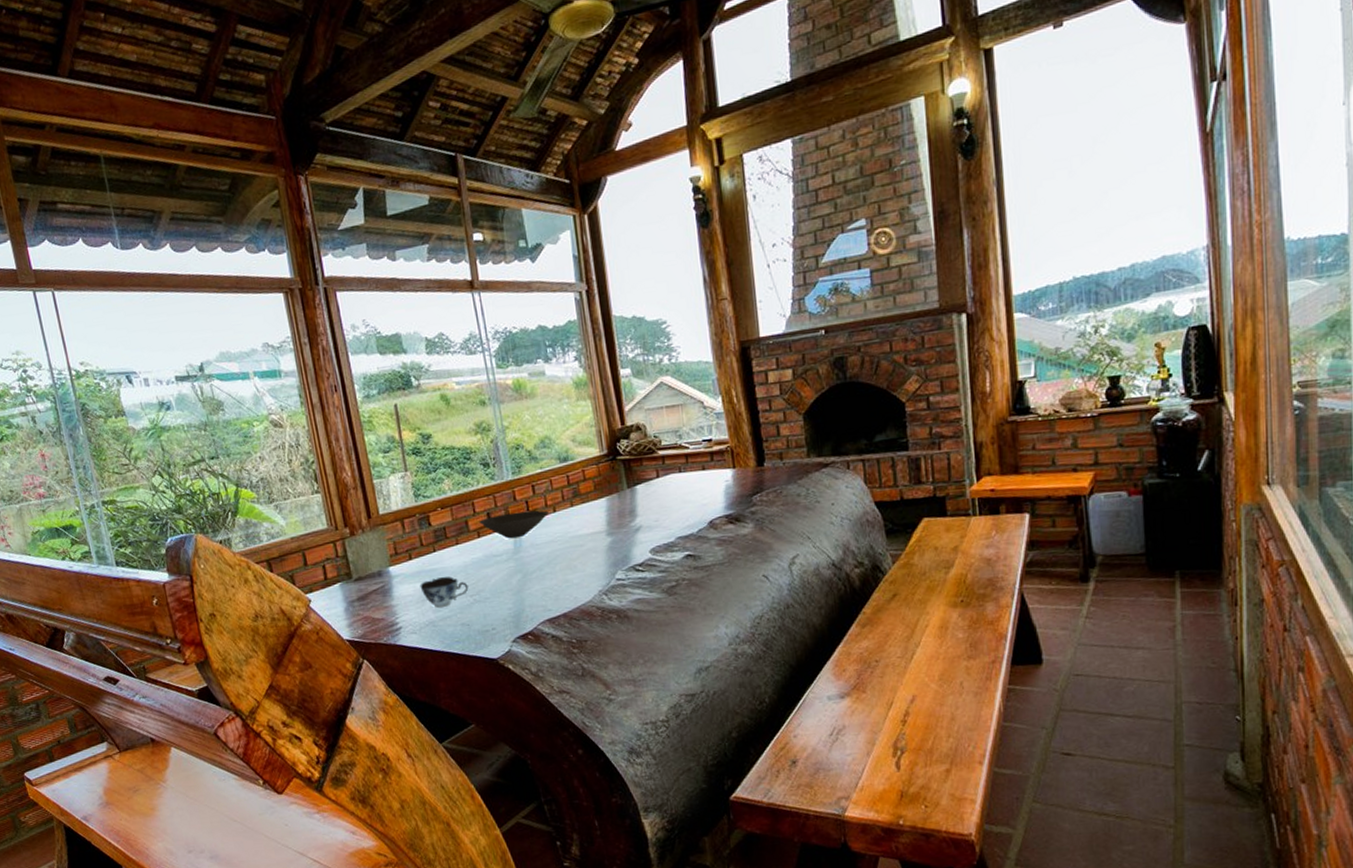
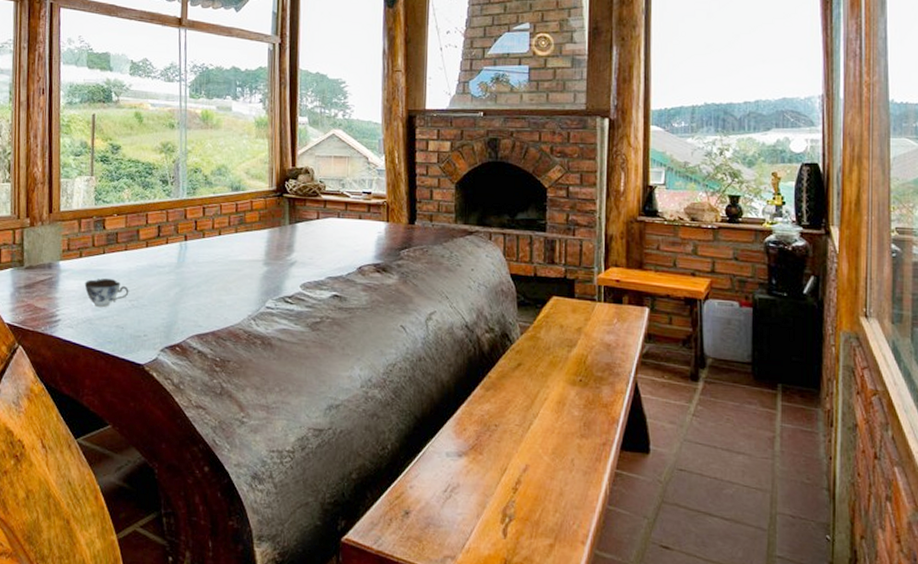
bowl: present [479,510,549,539] -> none [149,229,214,254]

